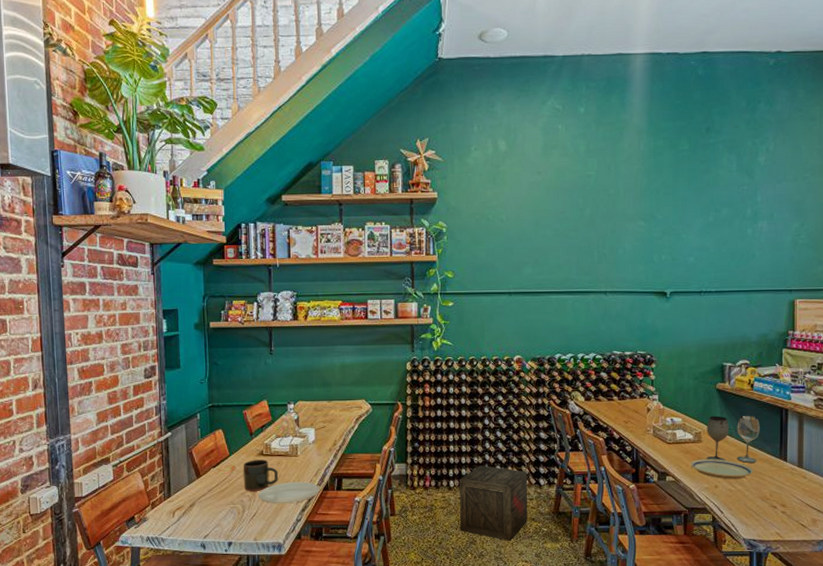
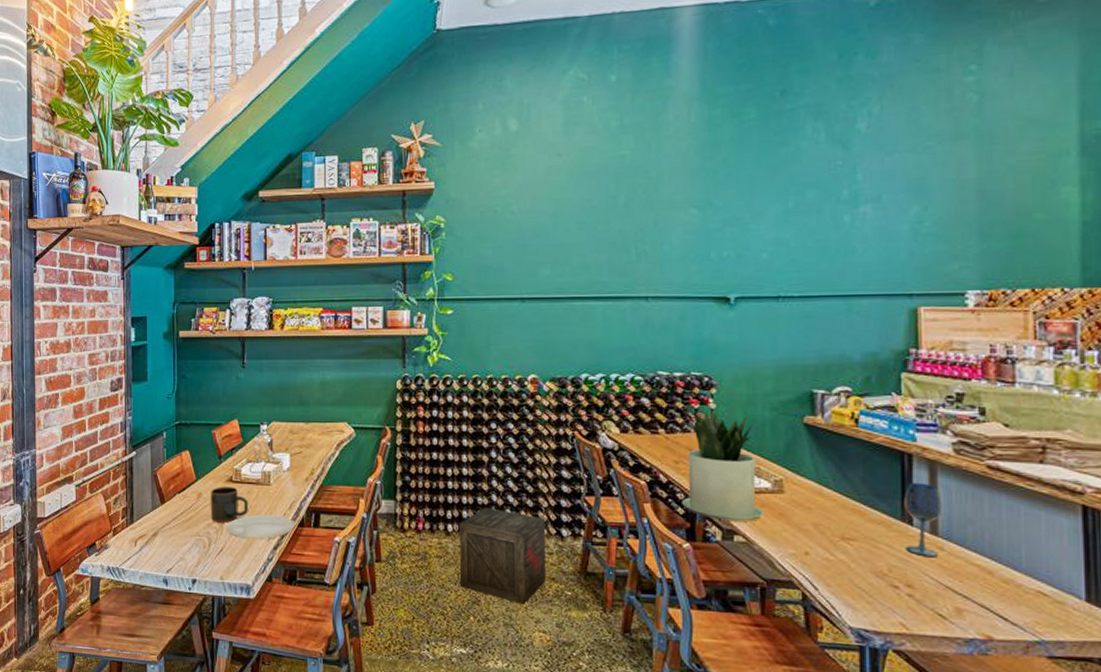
planter: none [630,380,687,465] -> present [682,410,763,522]
plate: present [690,459,754,480] -> none [768,515,862,546]
wineglass: present [707,415,760,463] -> none [791,458,870,524]
wineglass: none [781,430,806,484] -> present [904,482,942,558]

